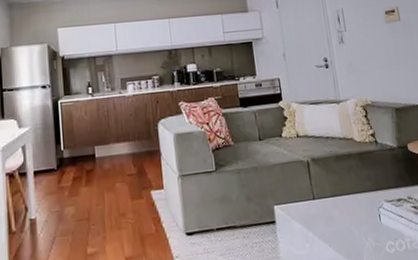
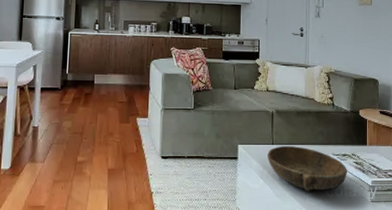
bowl: none [309,197,407,250] -> present [267,146,347,191]

